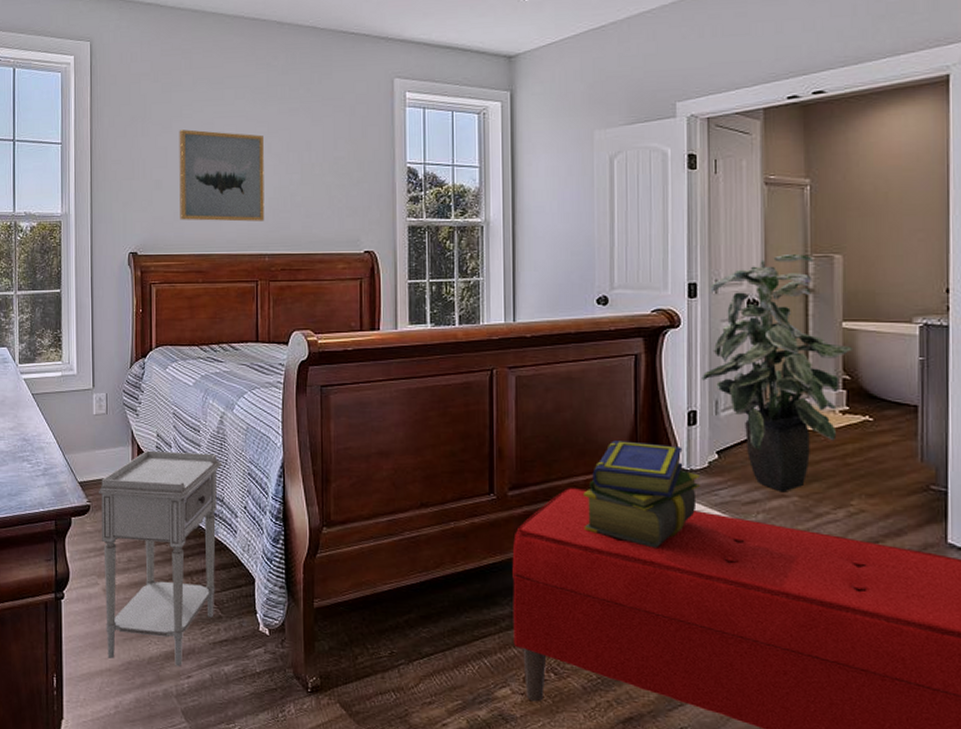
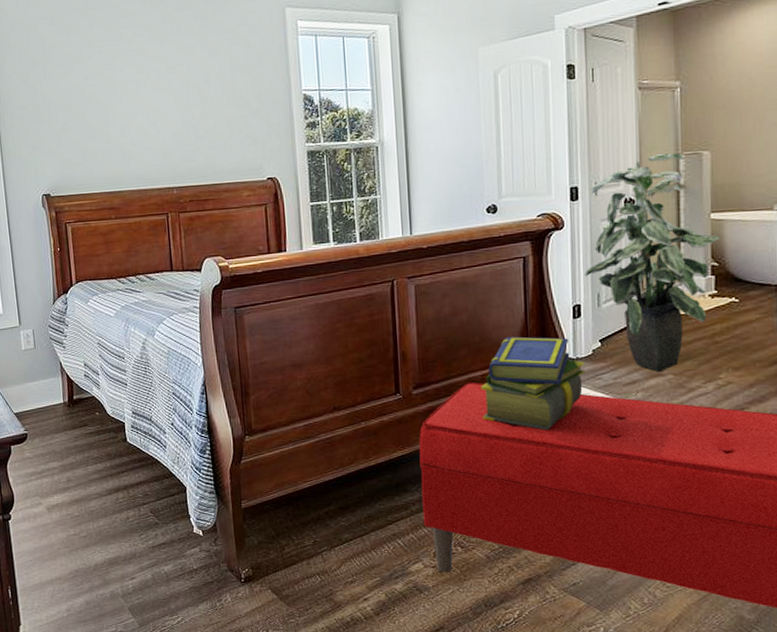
nightstand: present [98,450,223,667] -> none [33,377,151,570]
wall art: present [179,129,265,222] -> none [80,71,170,160]

